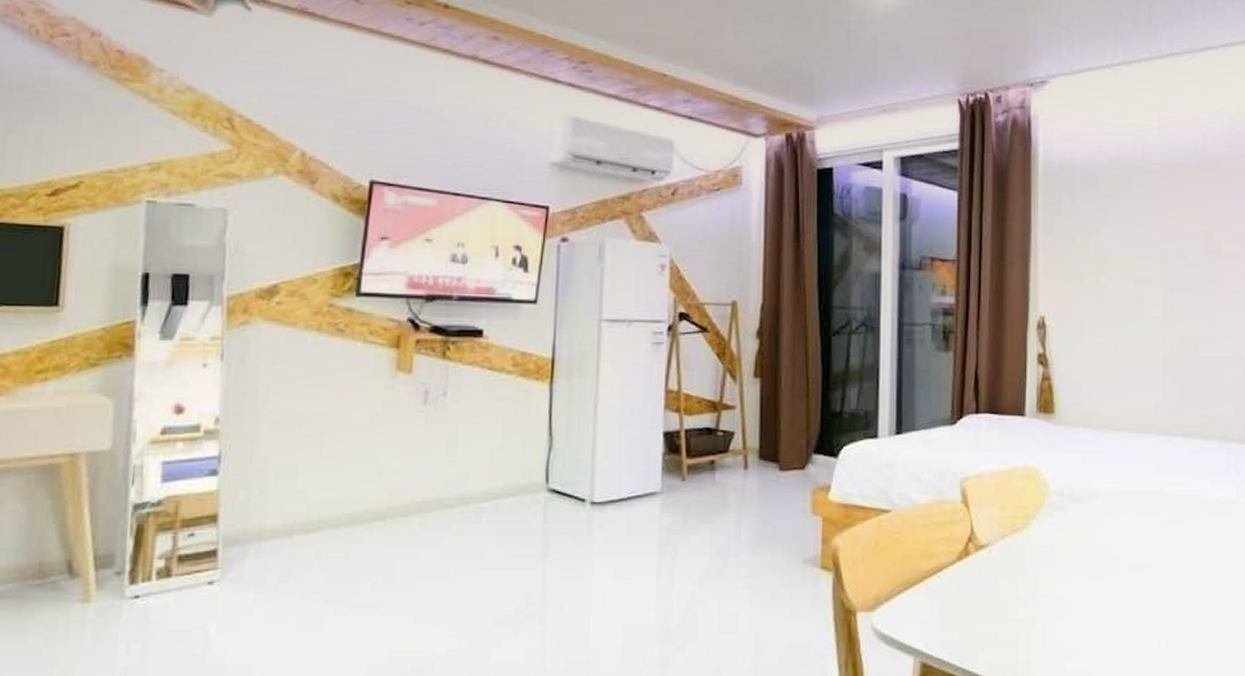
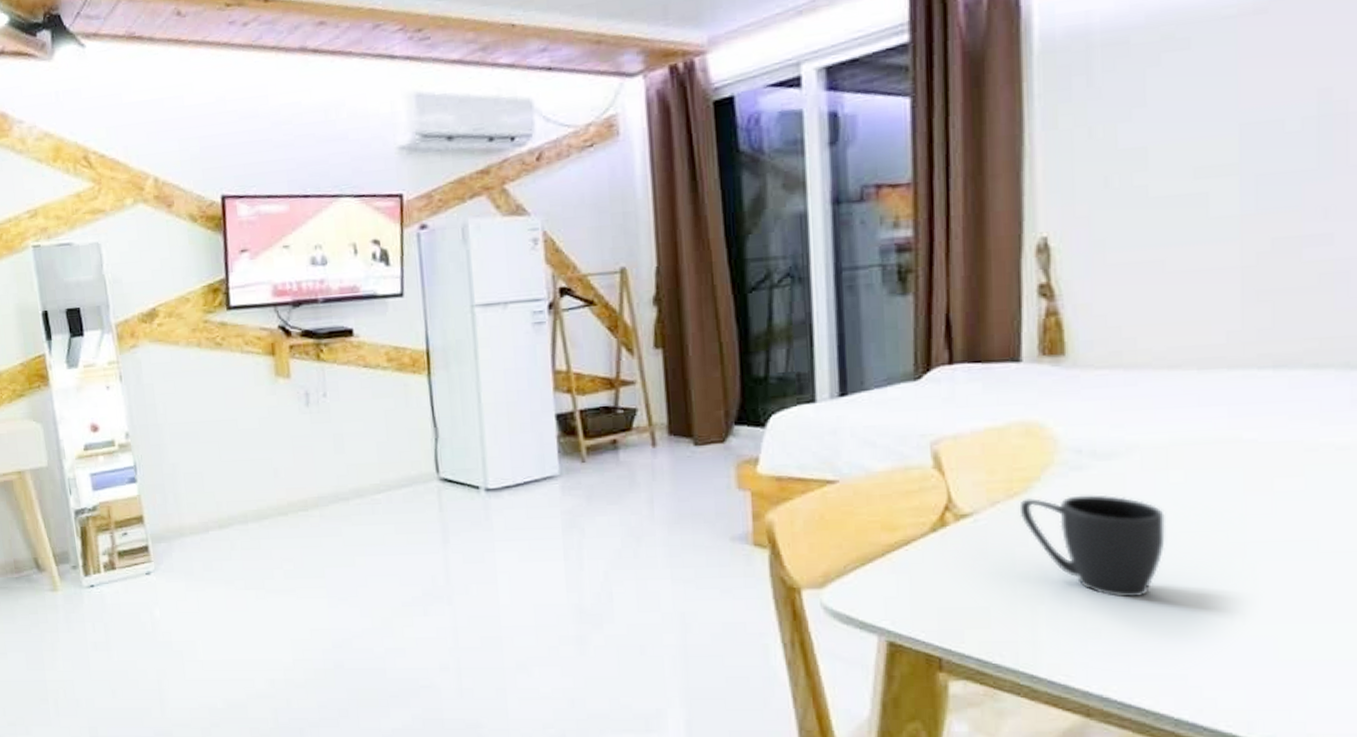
mug: none [1021,532,1117,623] -> present [1019,494,1165,598]

